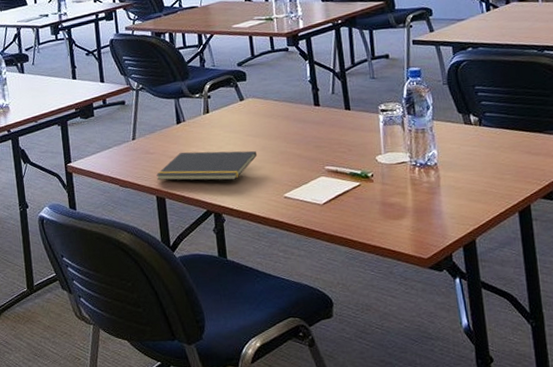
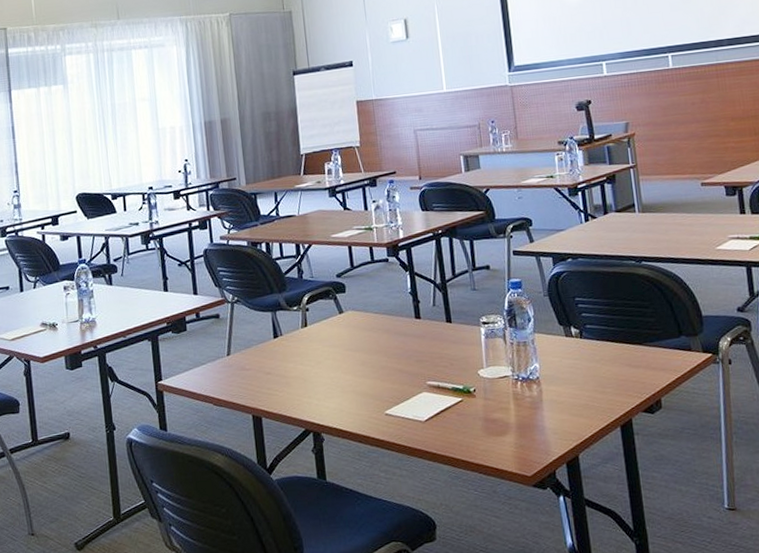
notepad: present [156,150,258,181] -> none [252,366,358,399]

